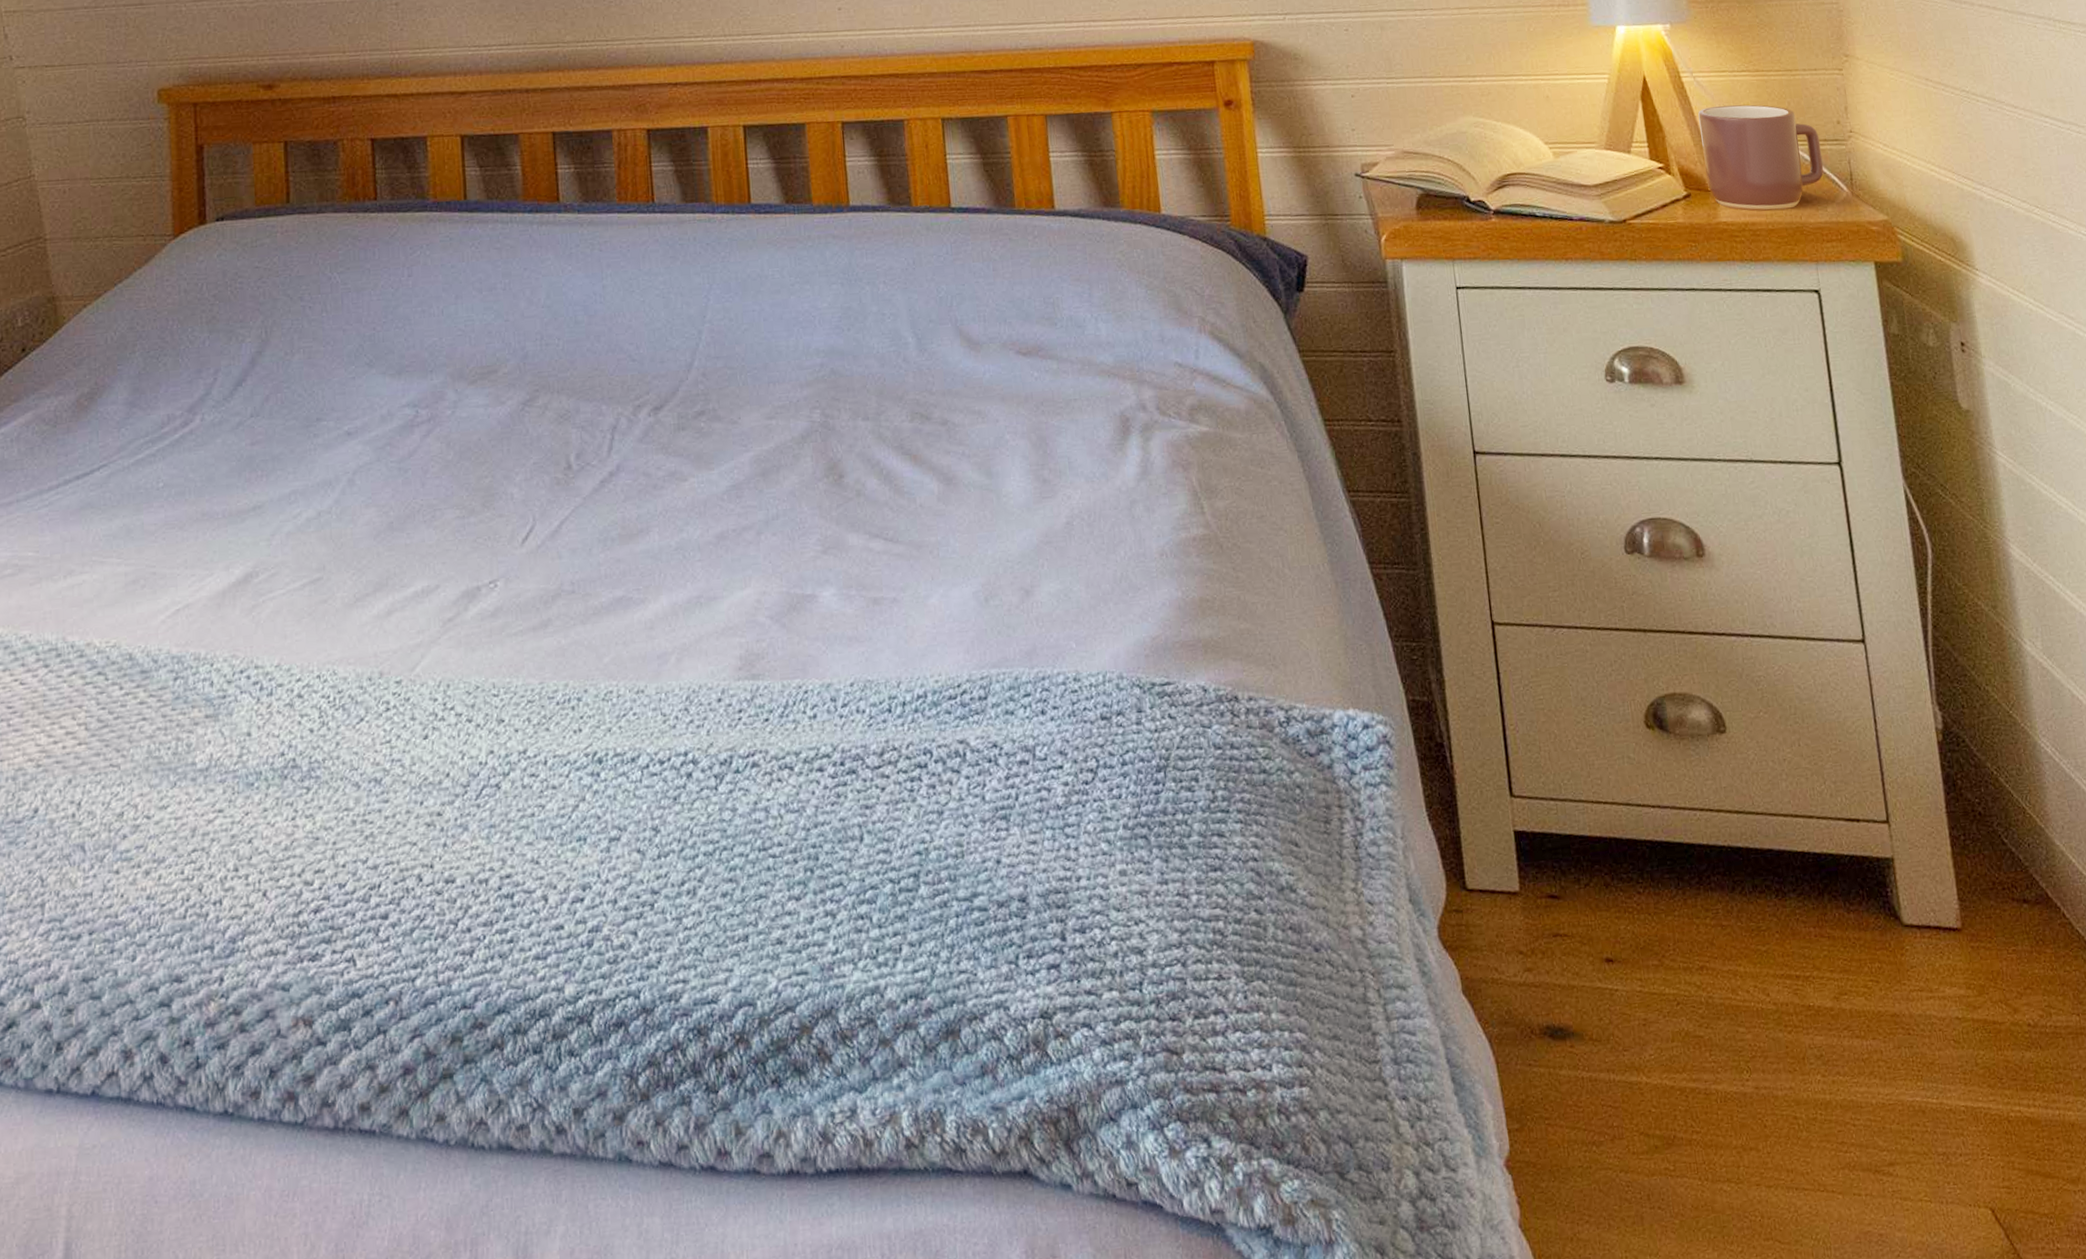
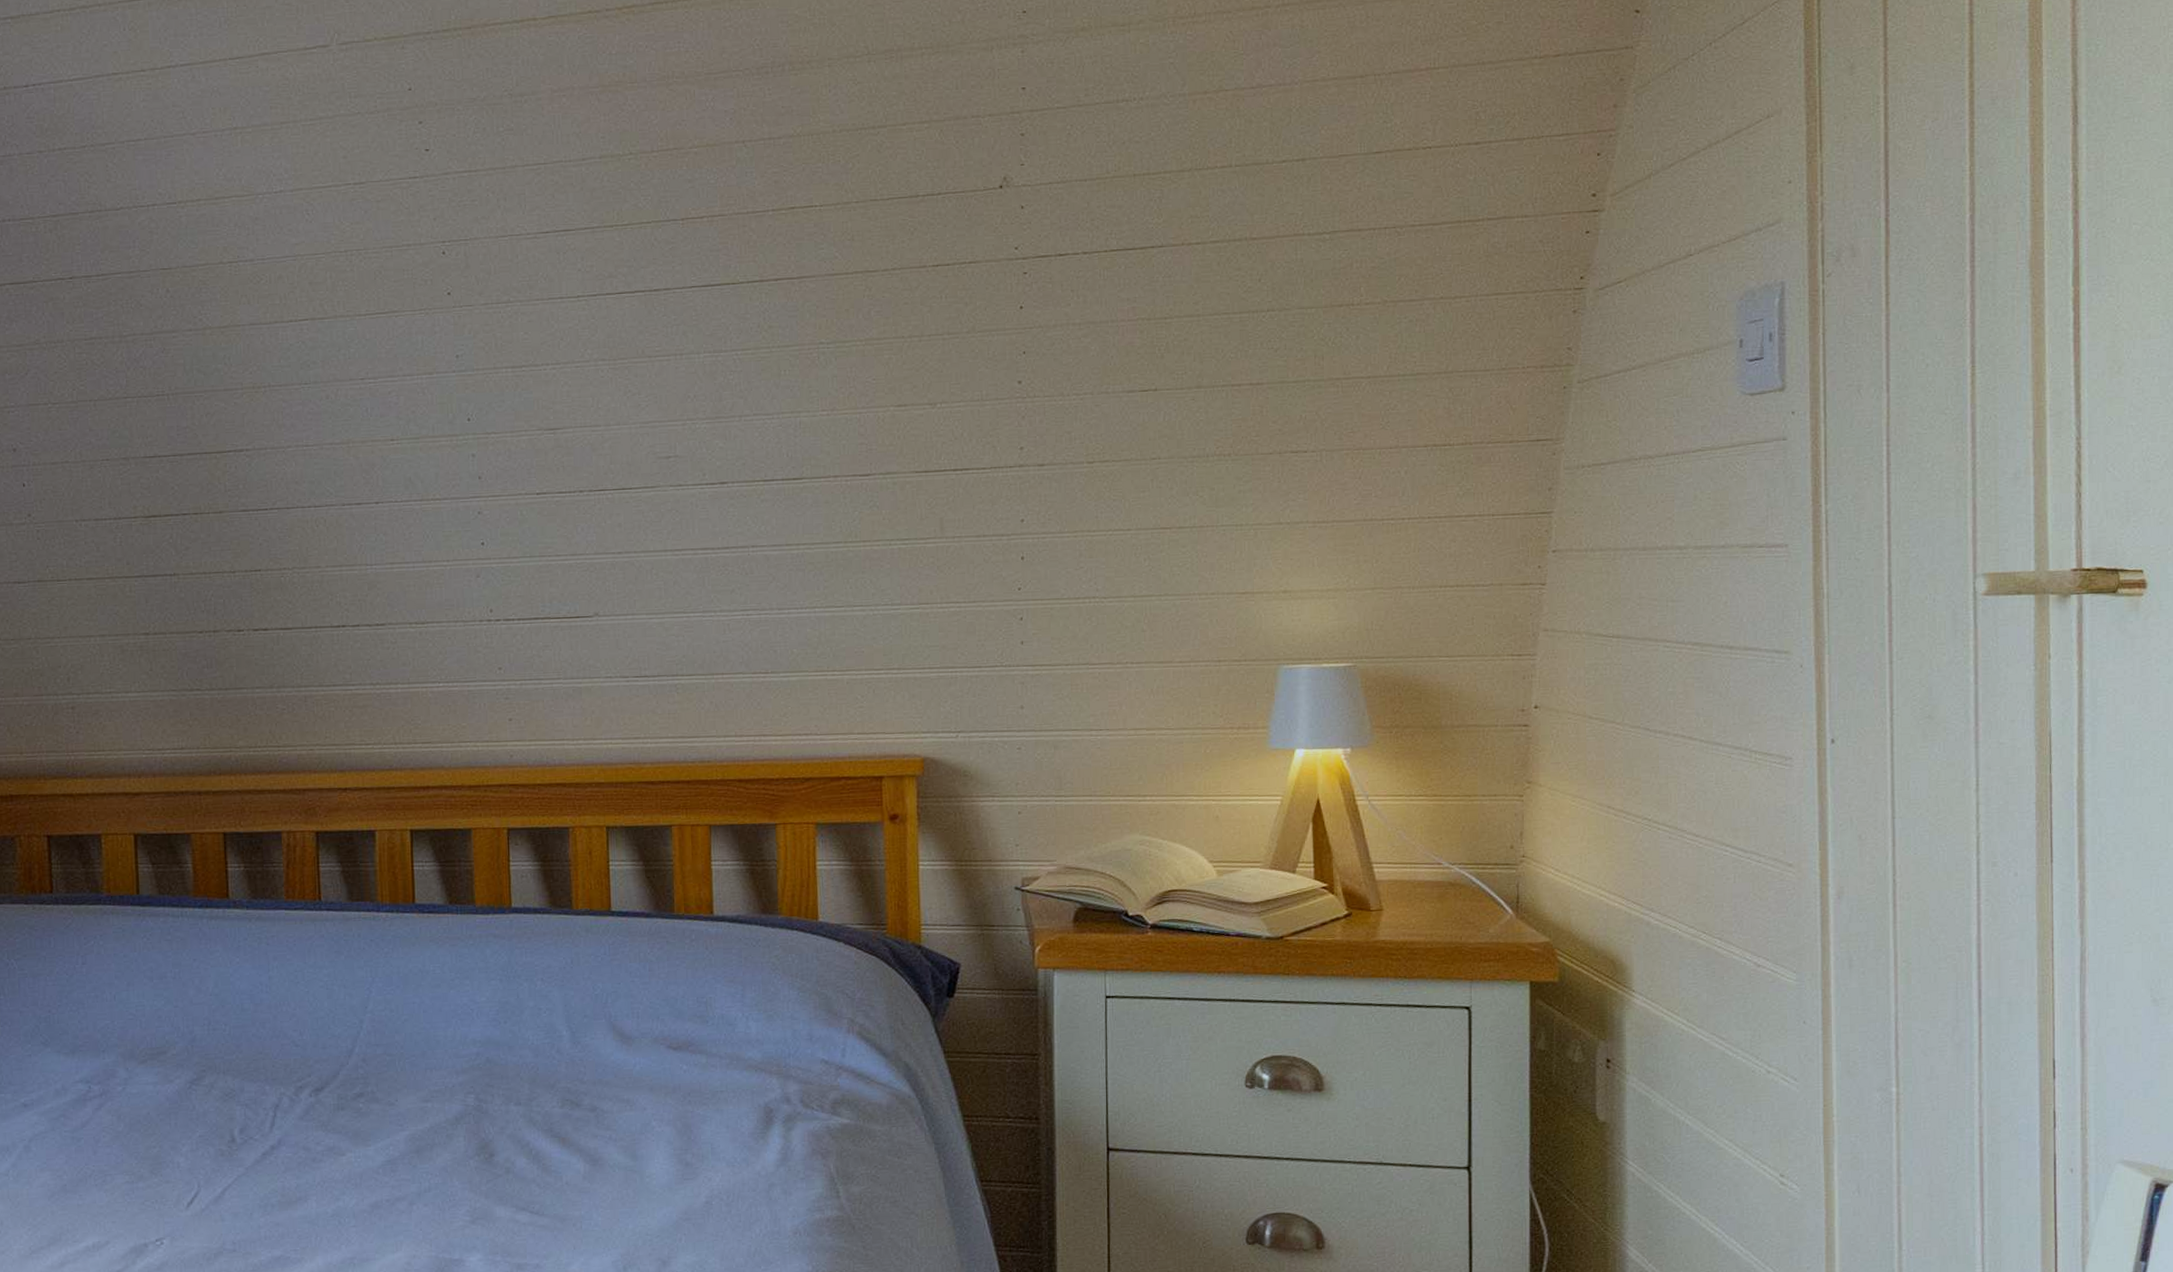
mug: present [1698,104,1824,212] -> none [1369,828,1491,932]

